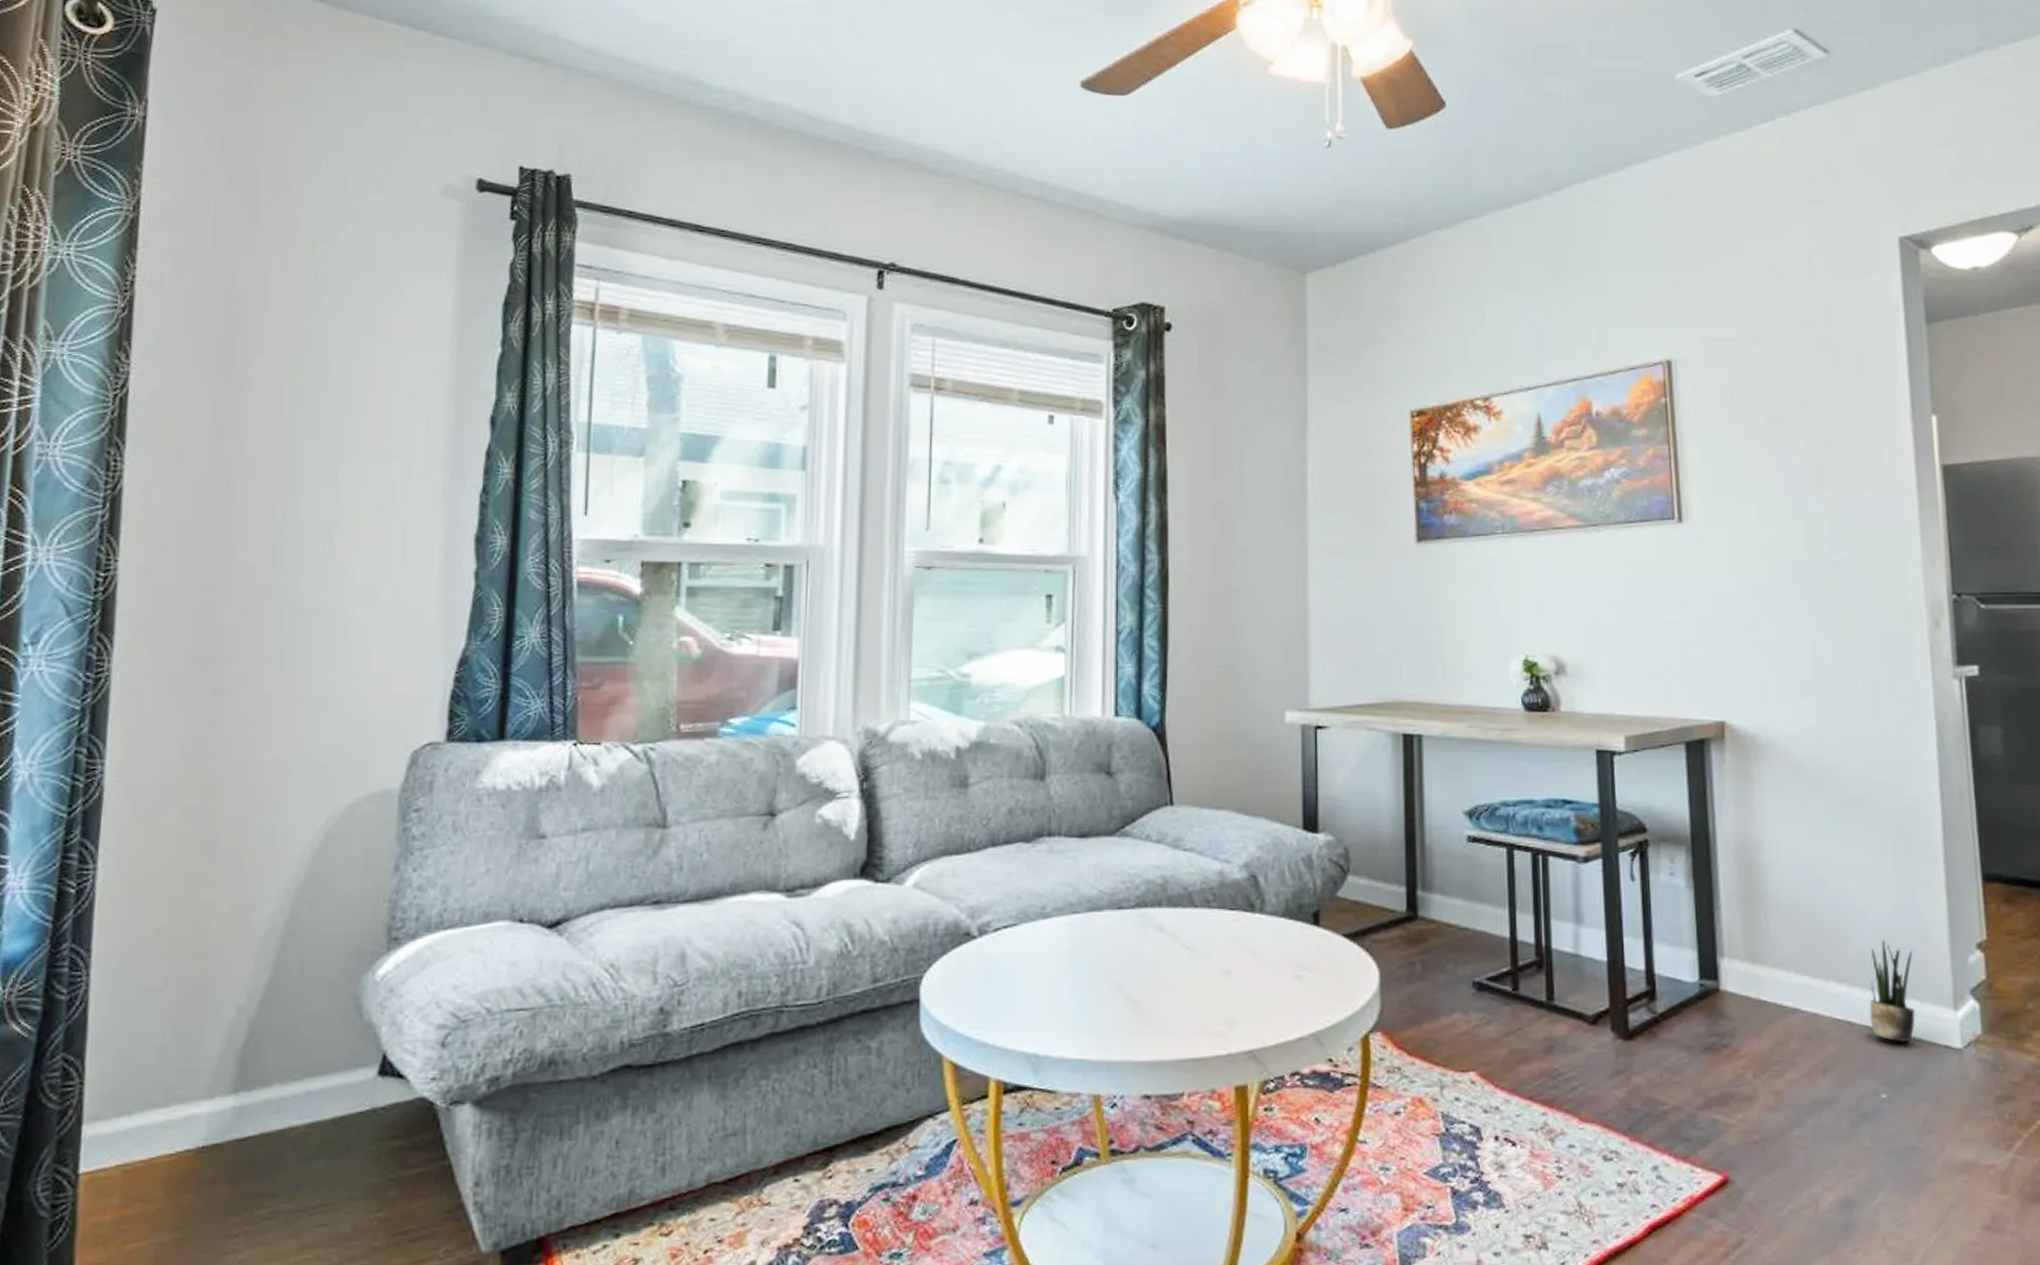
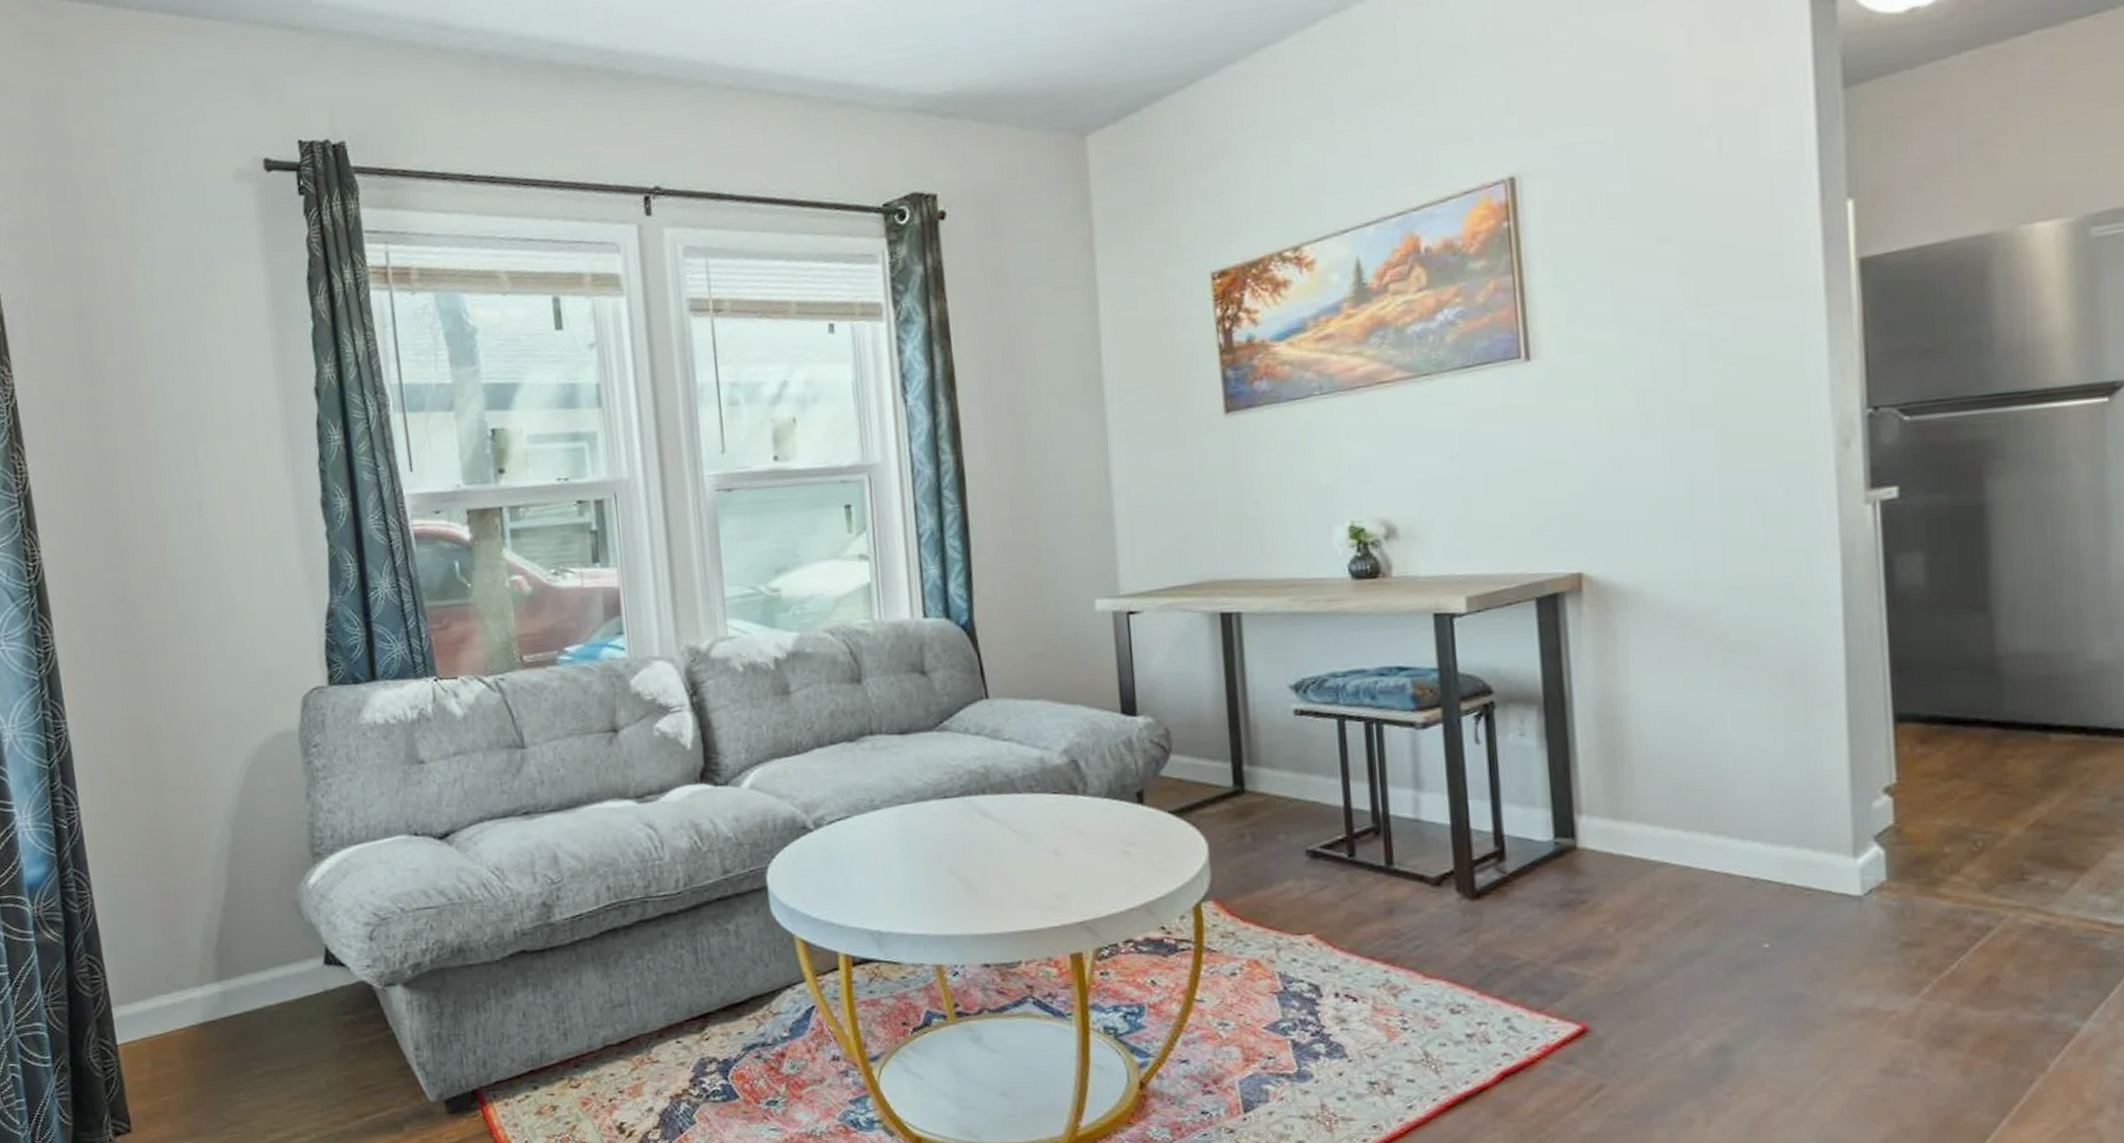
potted plant: present [1869,939,1916,1043] -> none [1751,788,1807,893]

